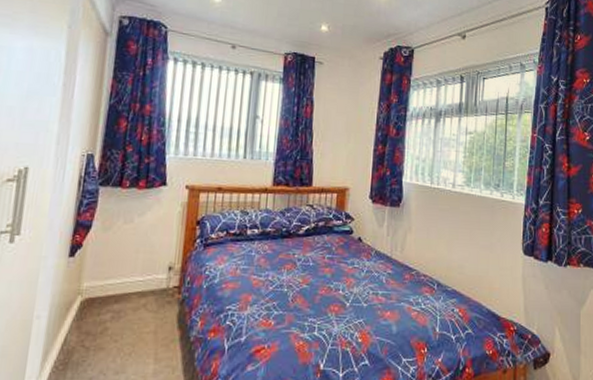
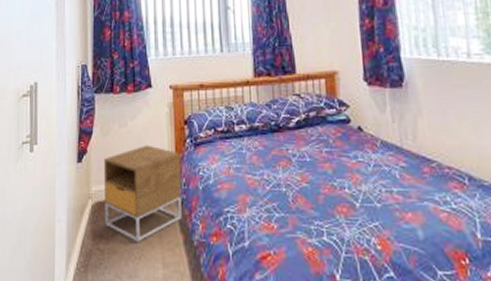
nightstand: none [94,242,188,340] -> present [103,145,182,244]

